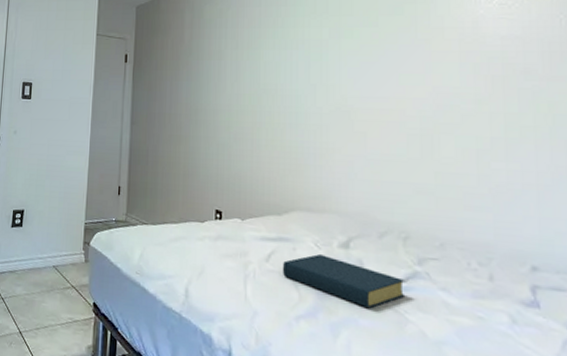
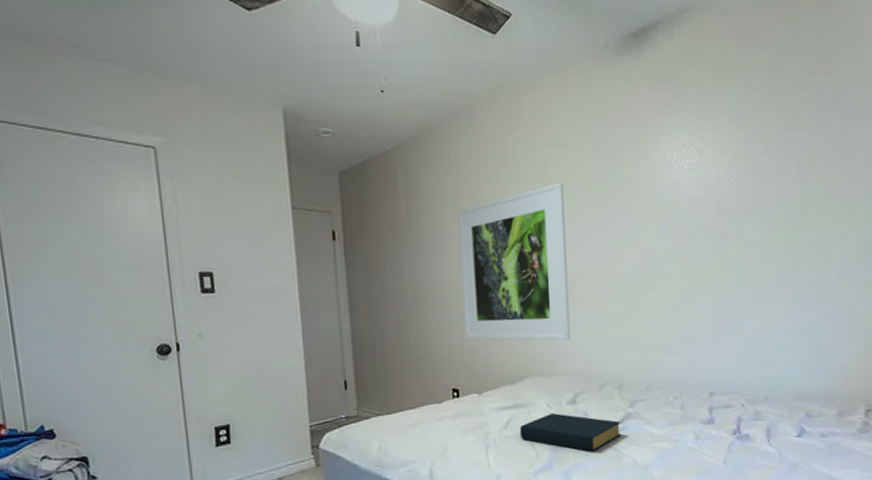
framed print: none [233,17,346,178] -> present [457,182,570,341]

